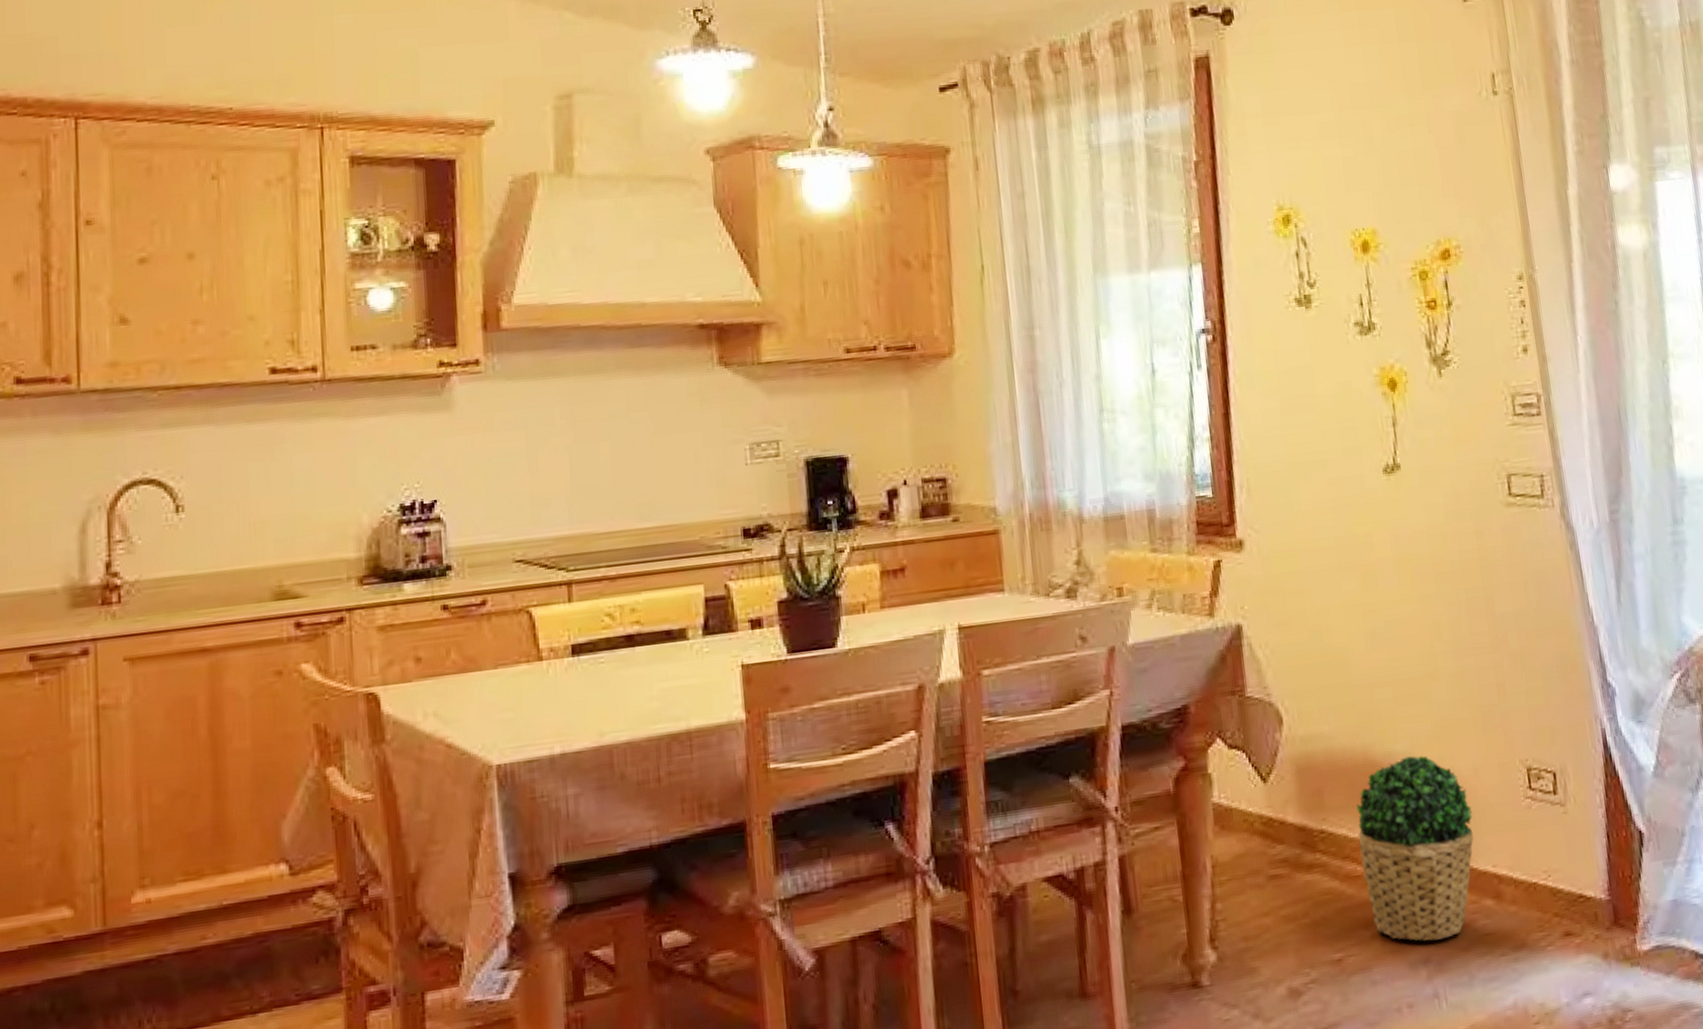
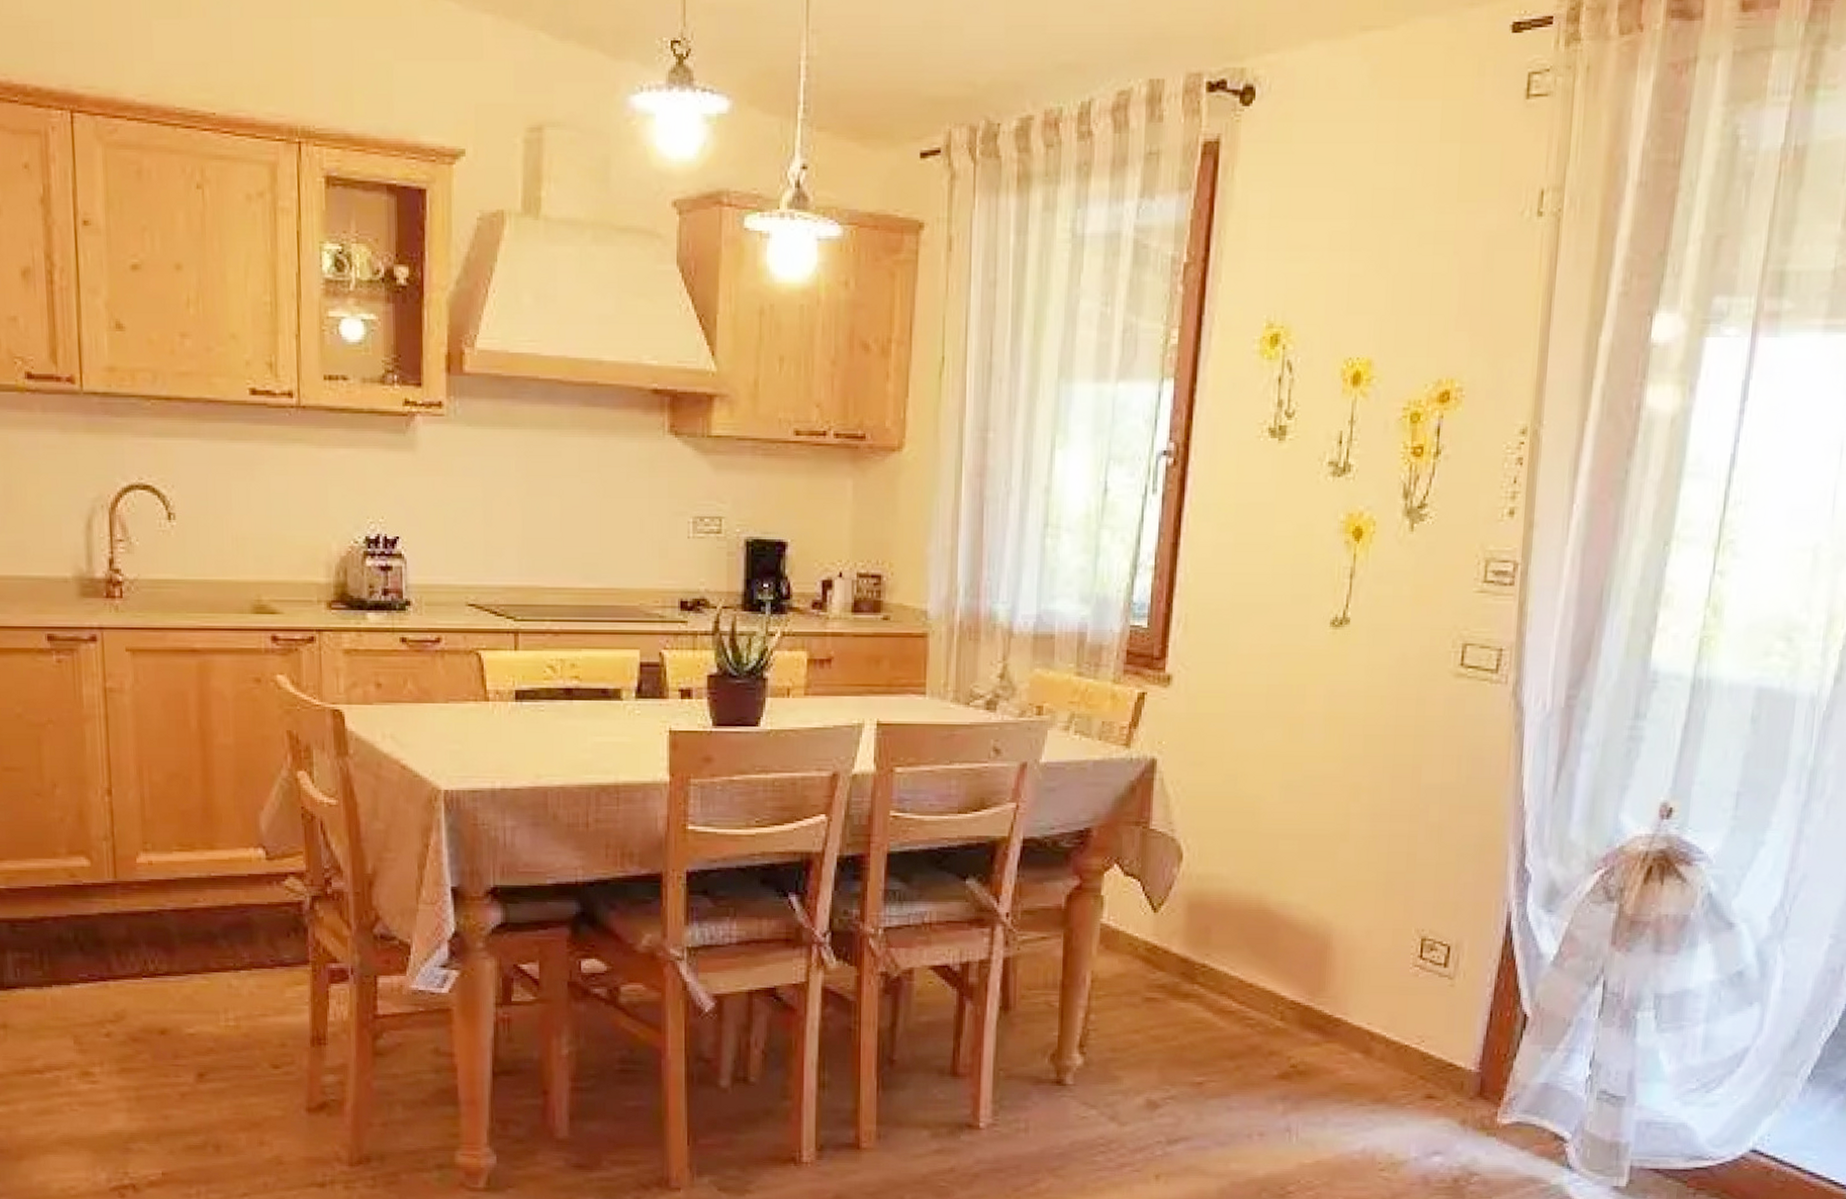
potted plant: present [1356,756,1474,941] -> none [1237,909,1358,1081]

